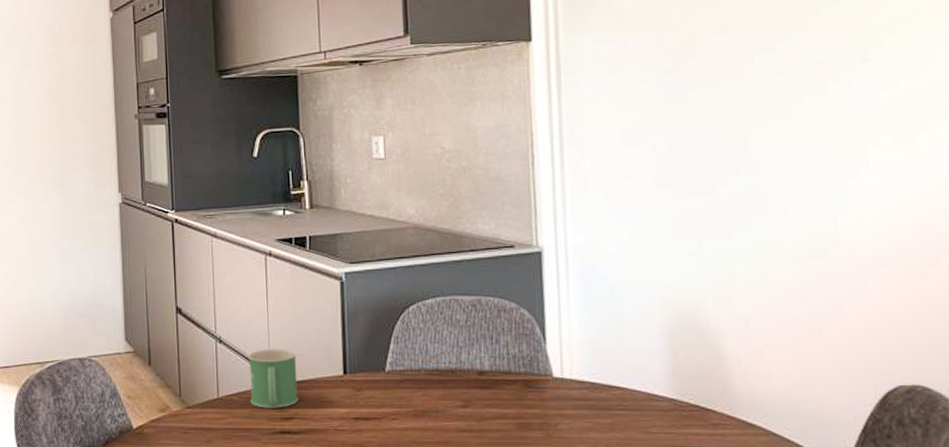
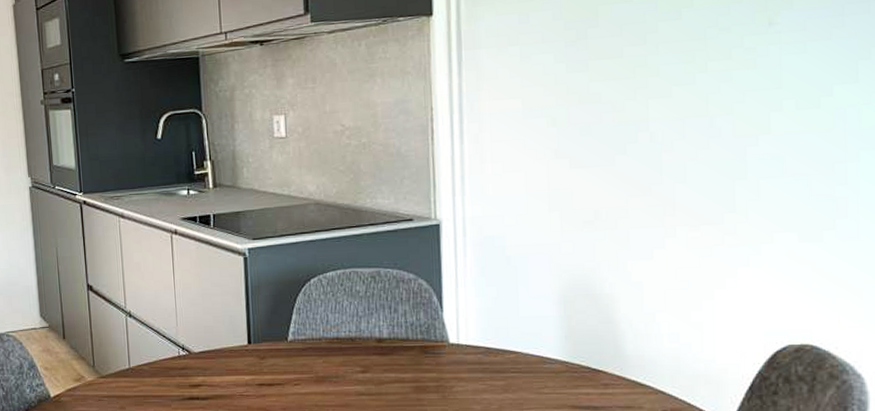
mug: present [248,349,298,408] -> none [157,321,205,377]

